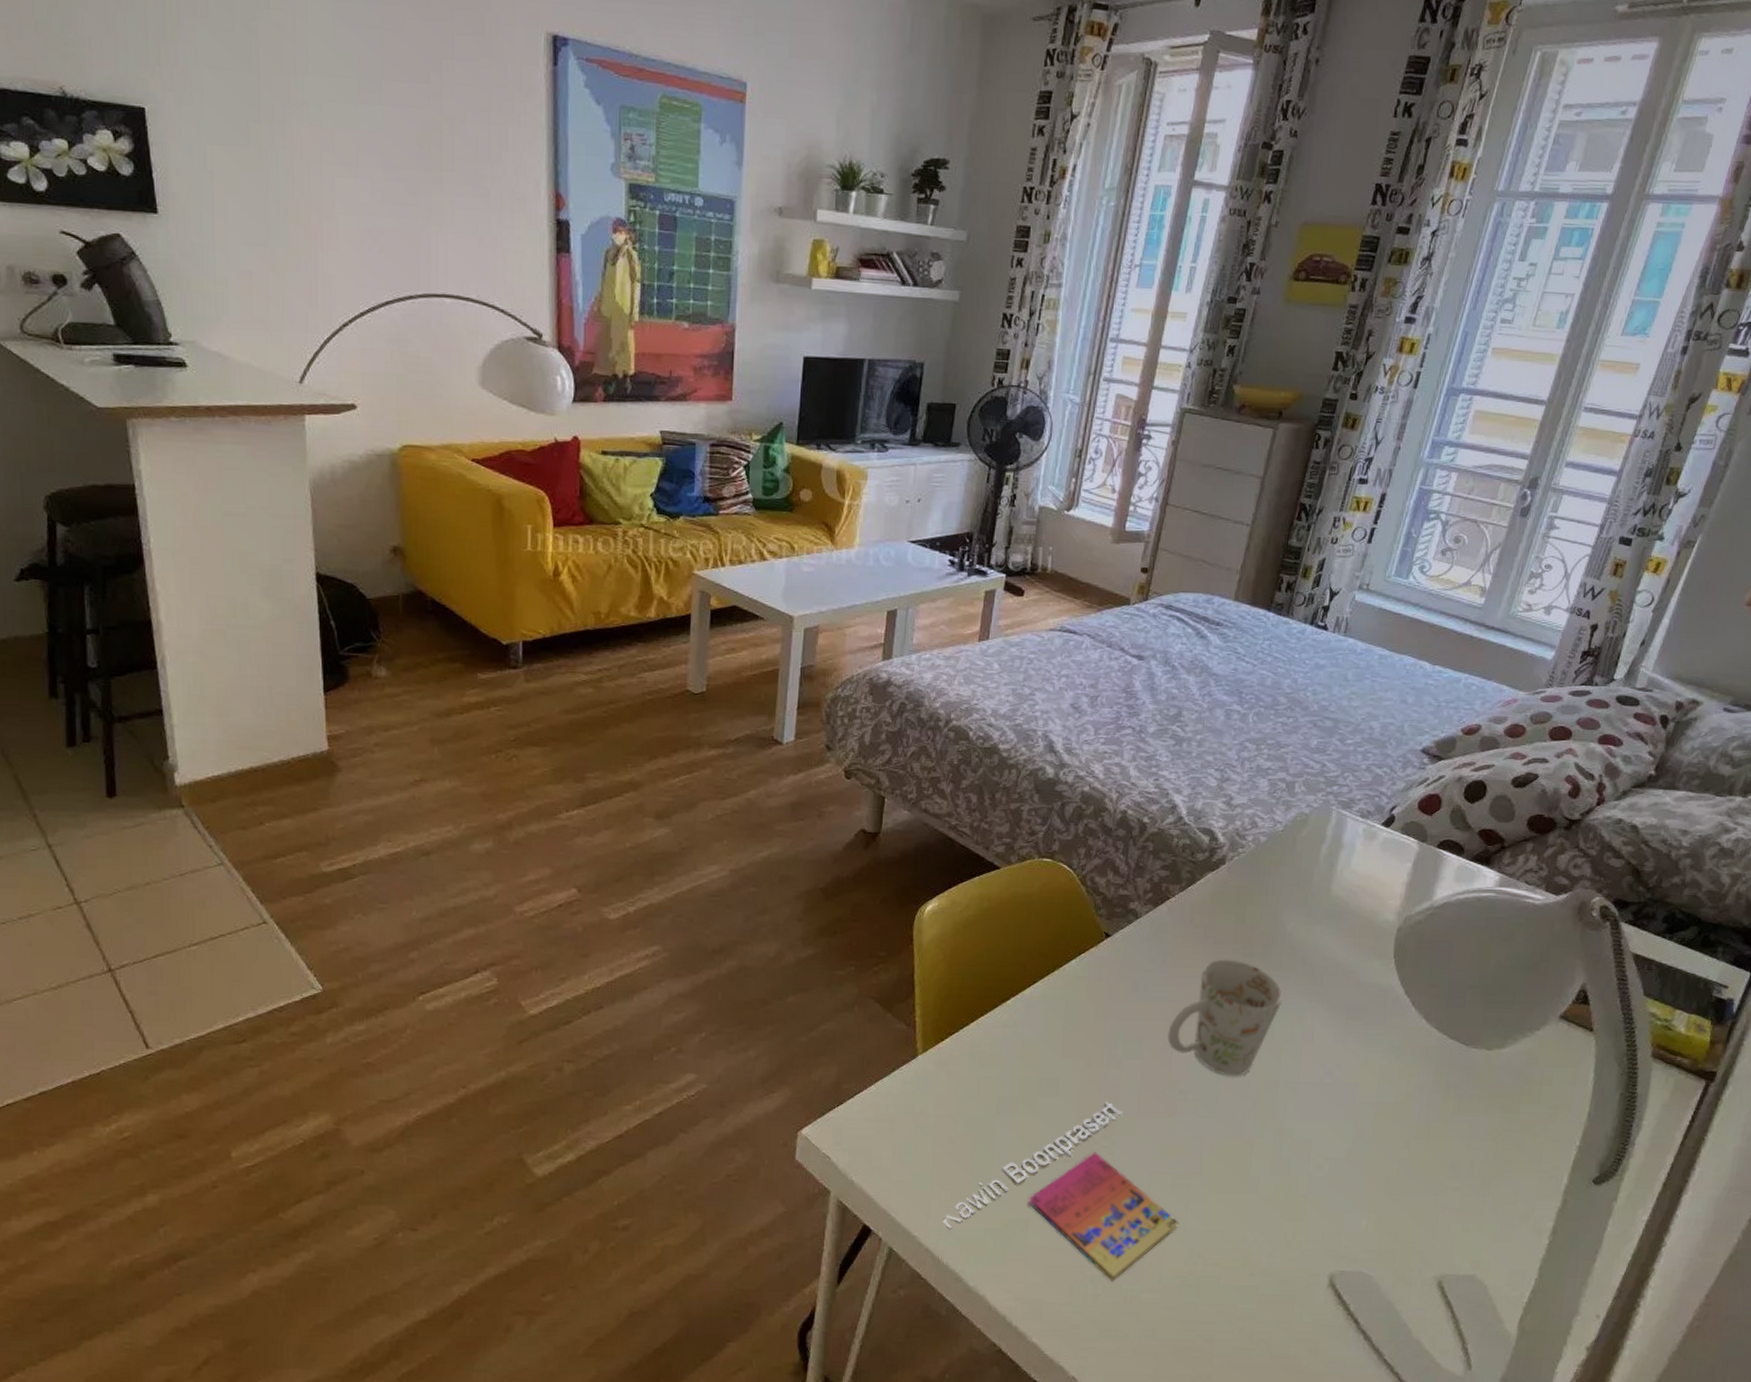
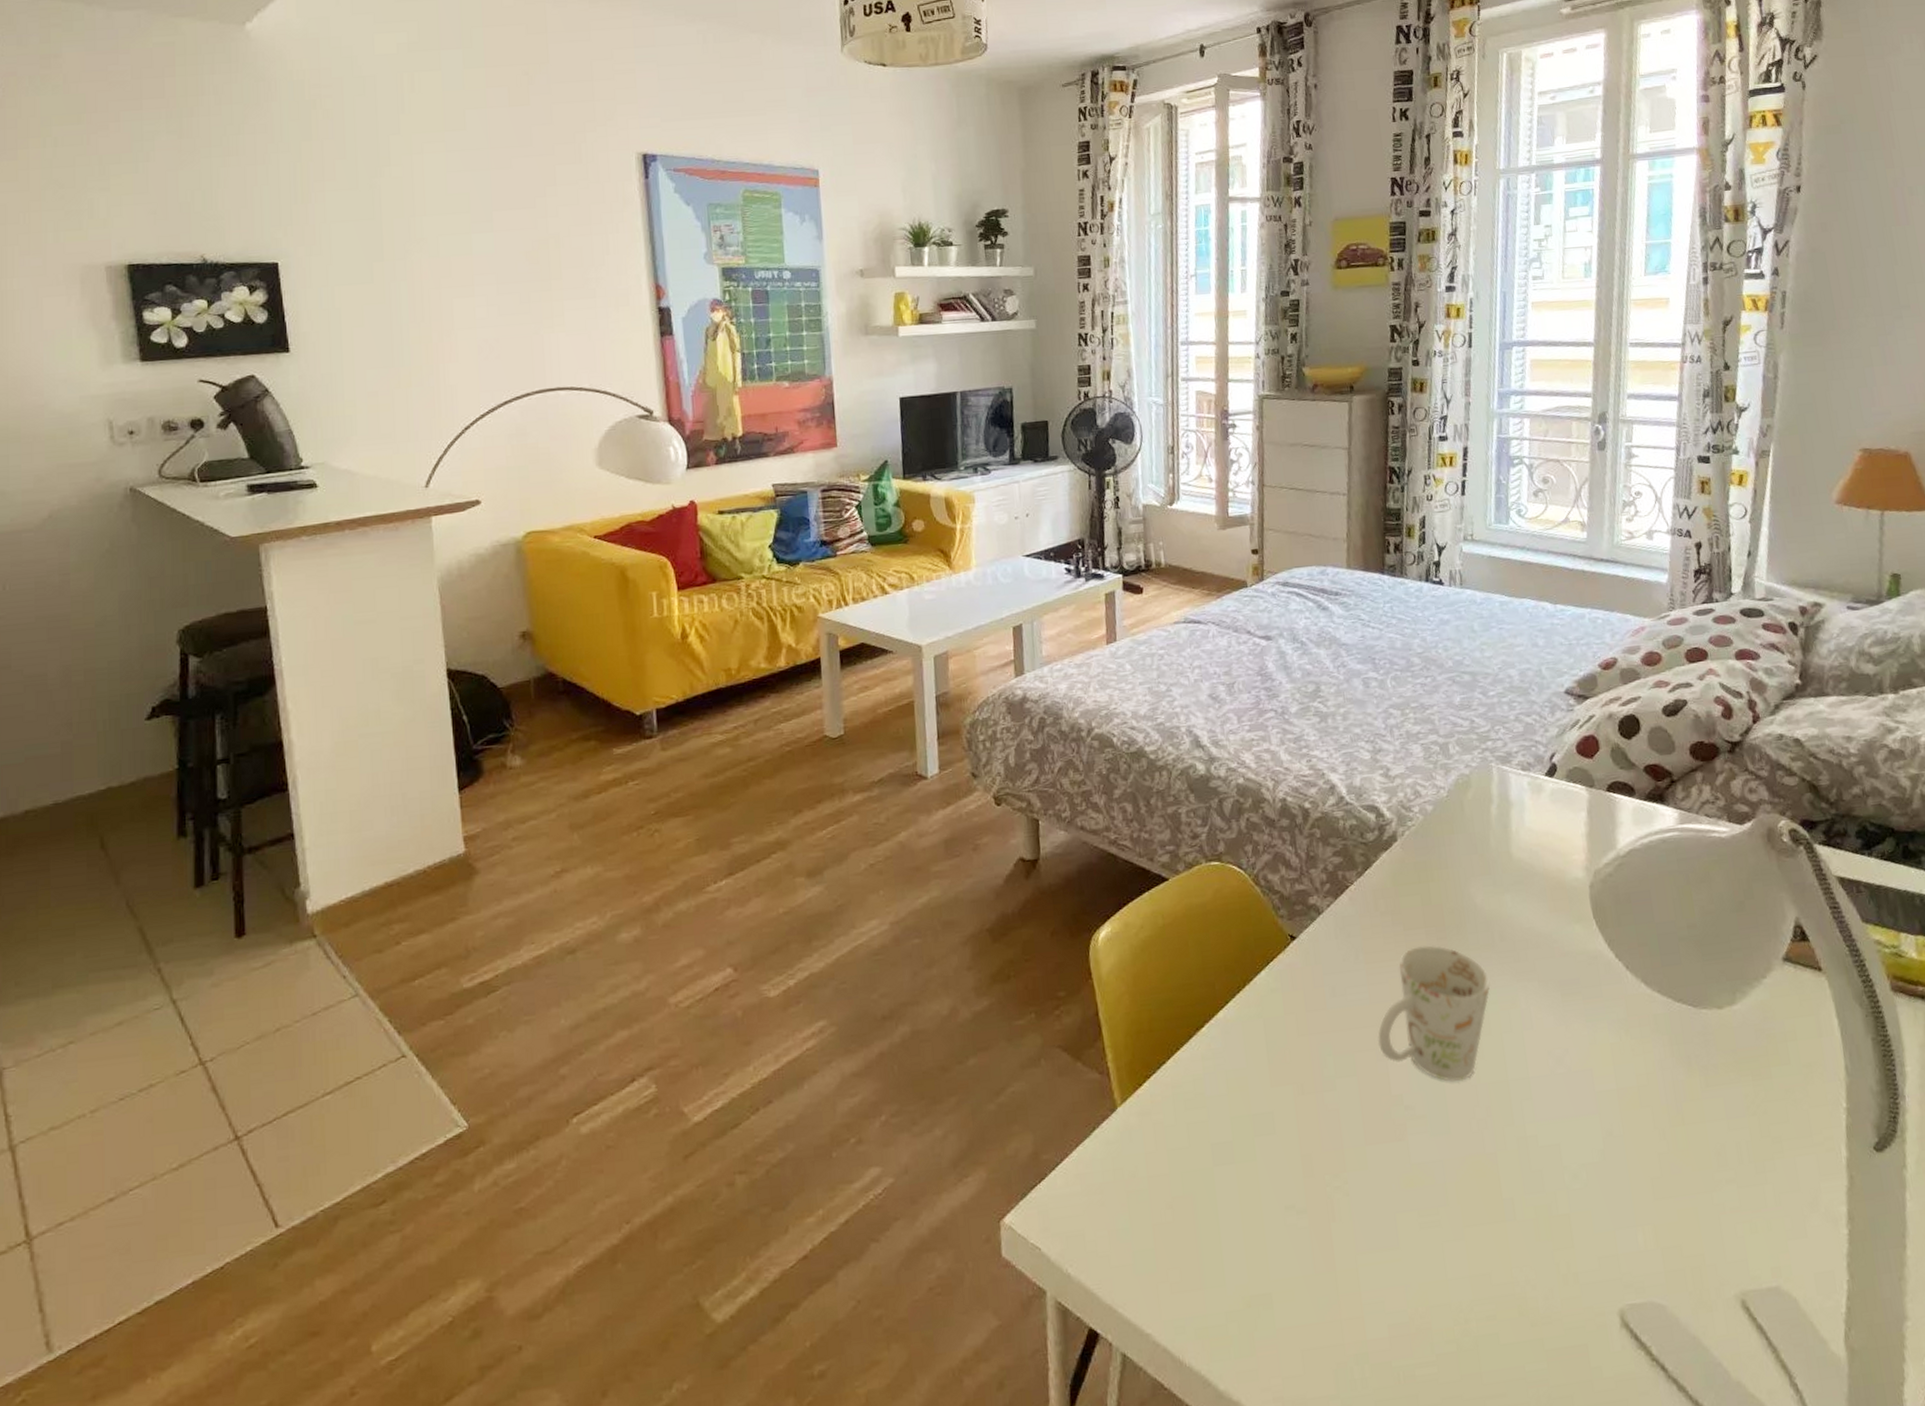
book: present [943,1101,1179,1282] -> none [1176,1132,1439,1359]

